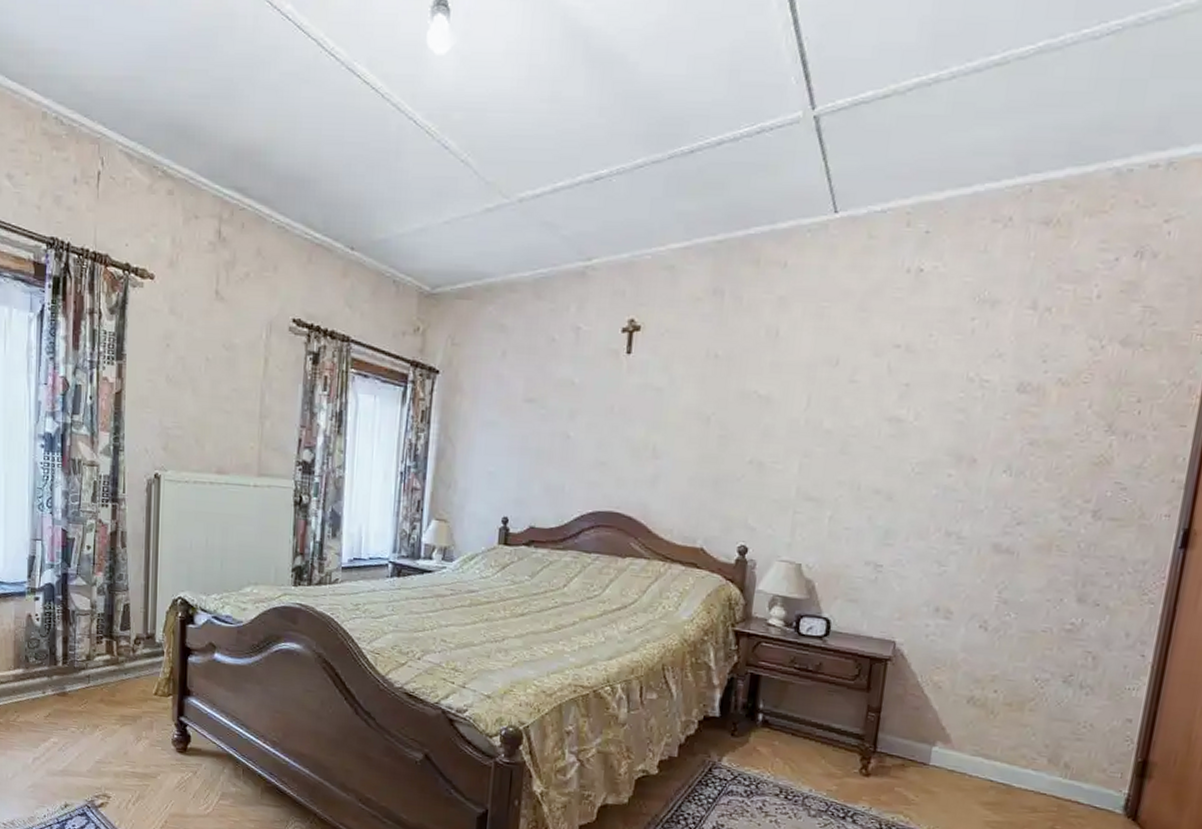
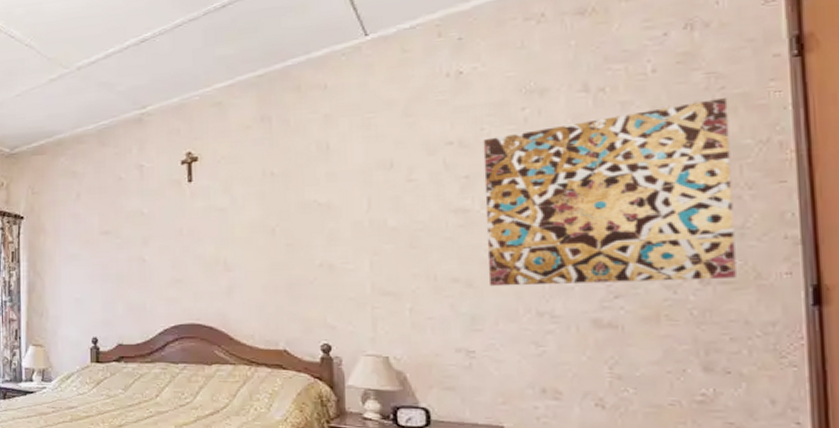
wall art: none [907,333,1156,516] -> present [483,97,736,287]

